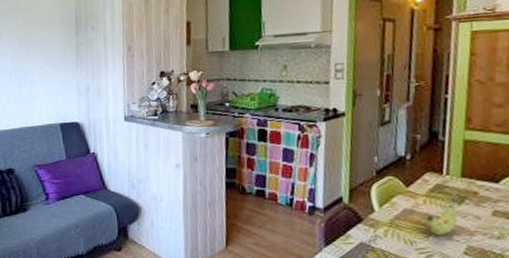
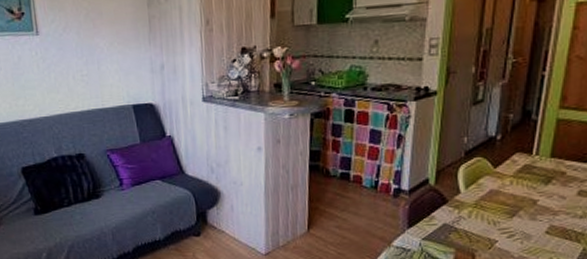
fruit: present [426,192,458,235] -> none [511,172,545,215]

